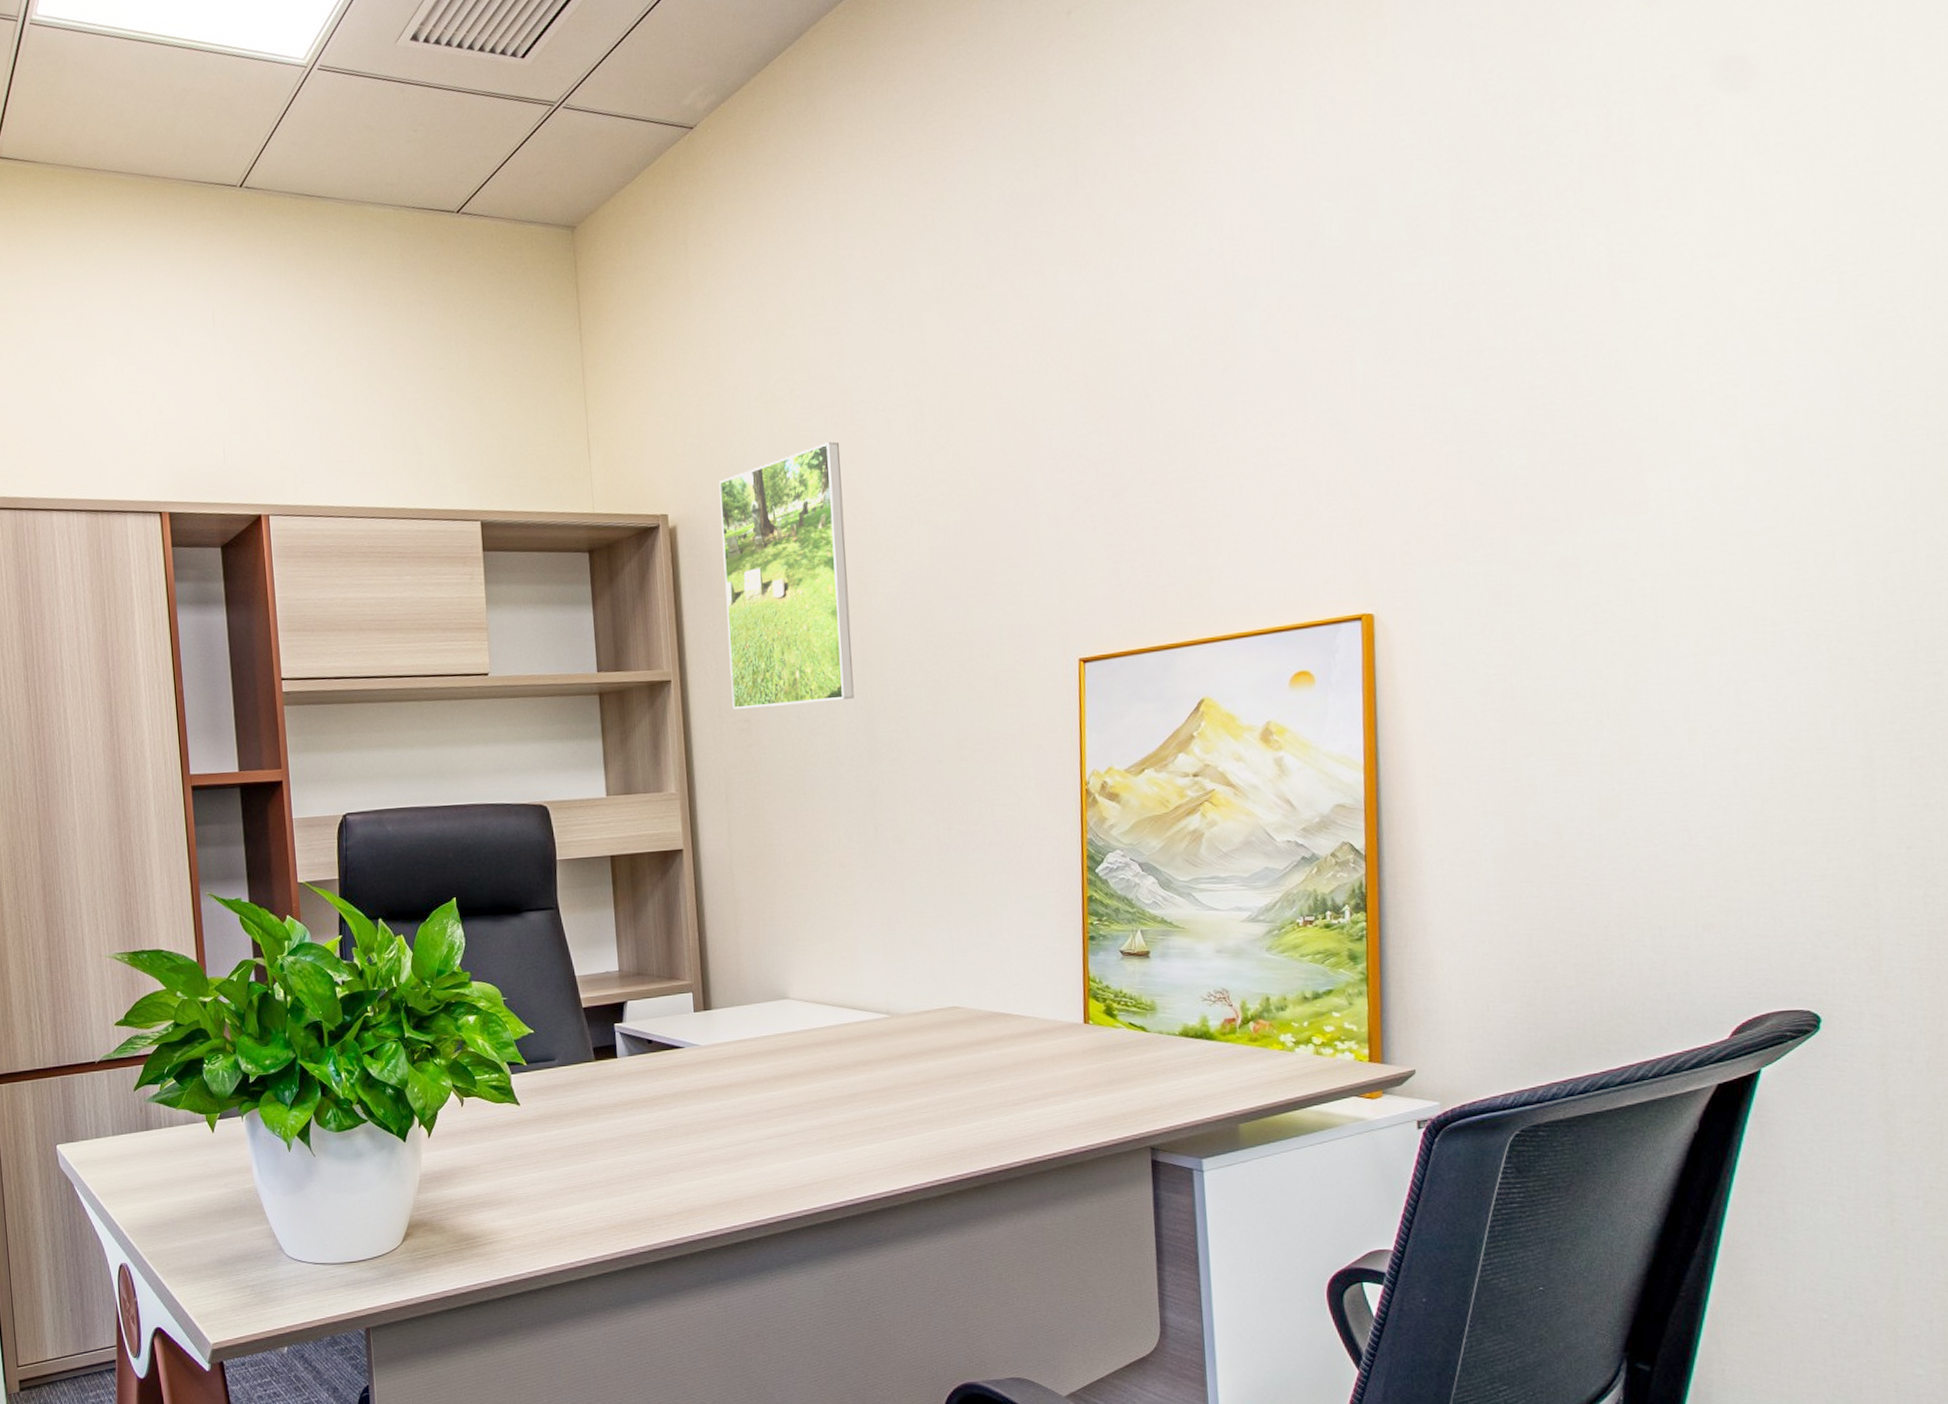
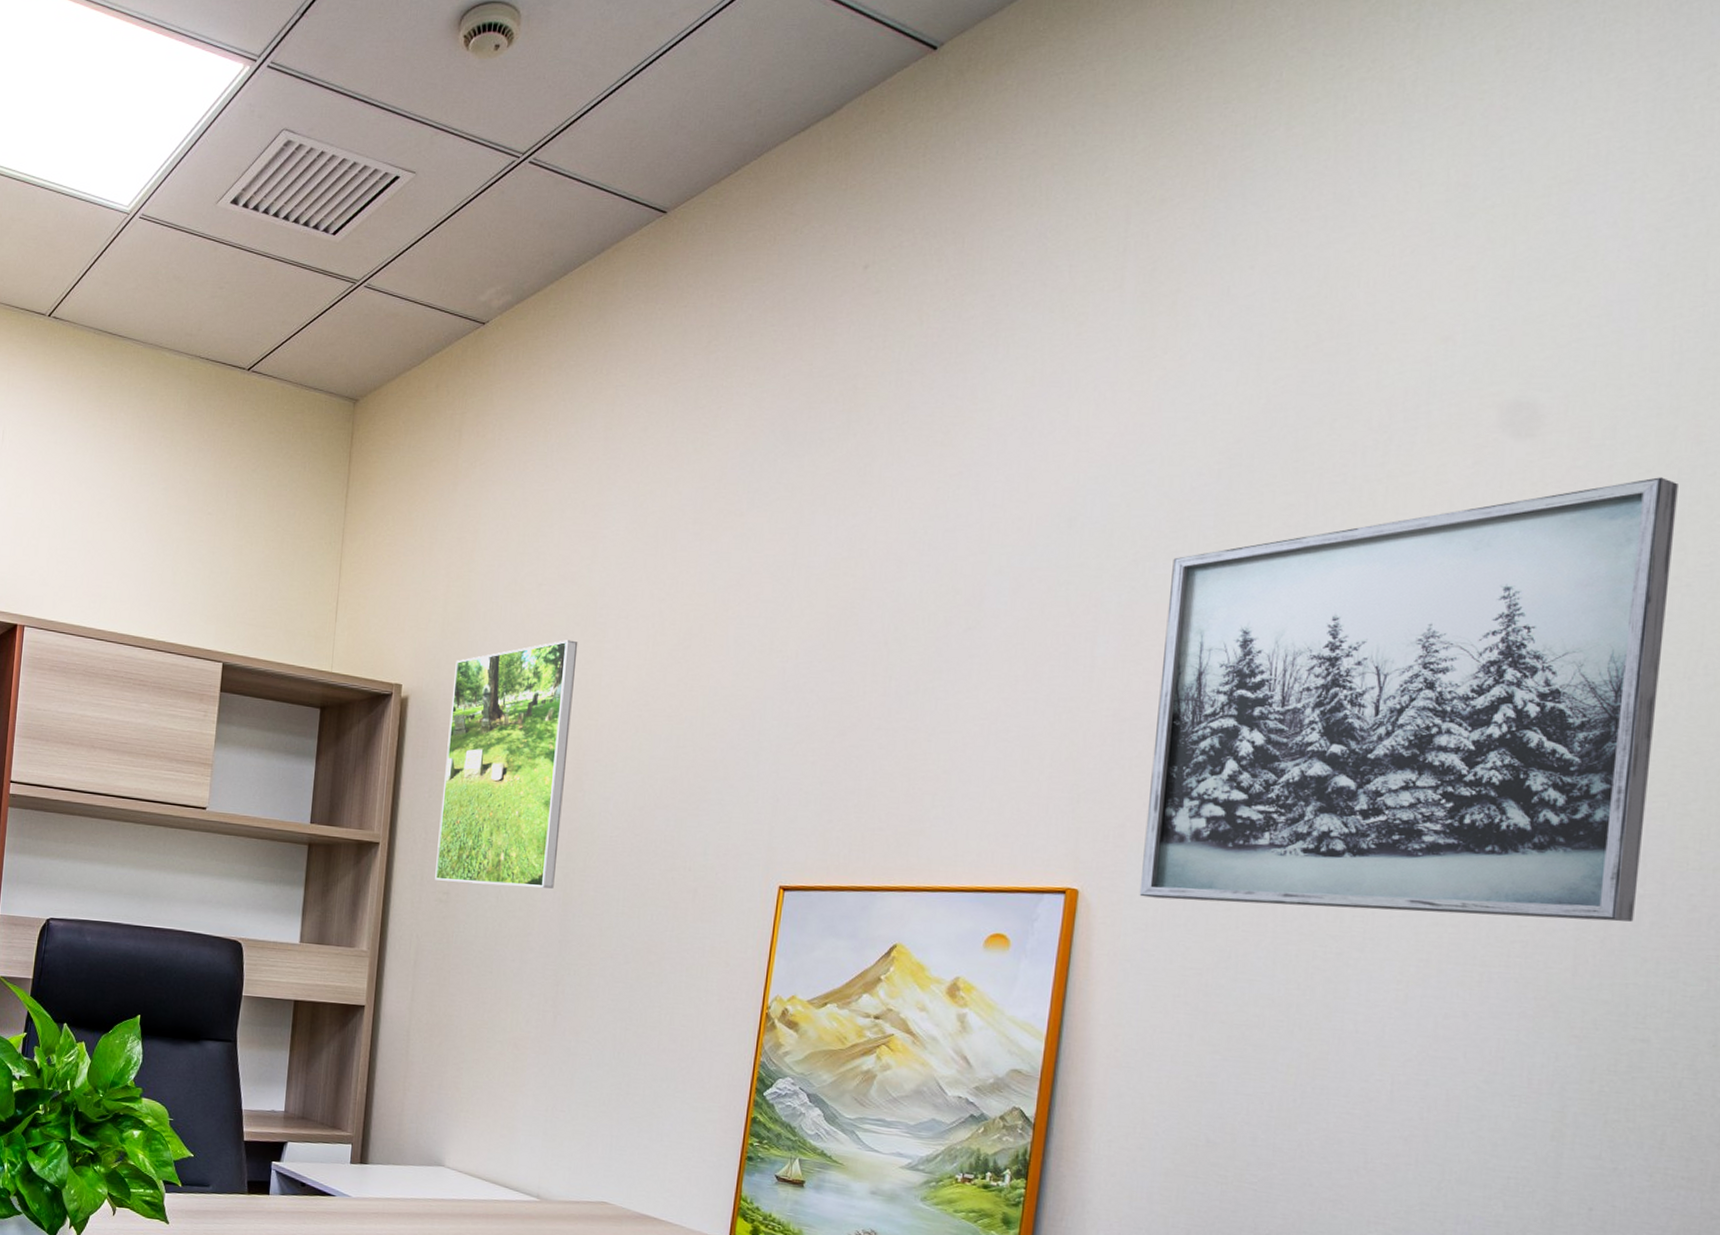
wall art: none [1417,111,1910,611] -> present [1139,477,1678,922]

